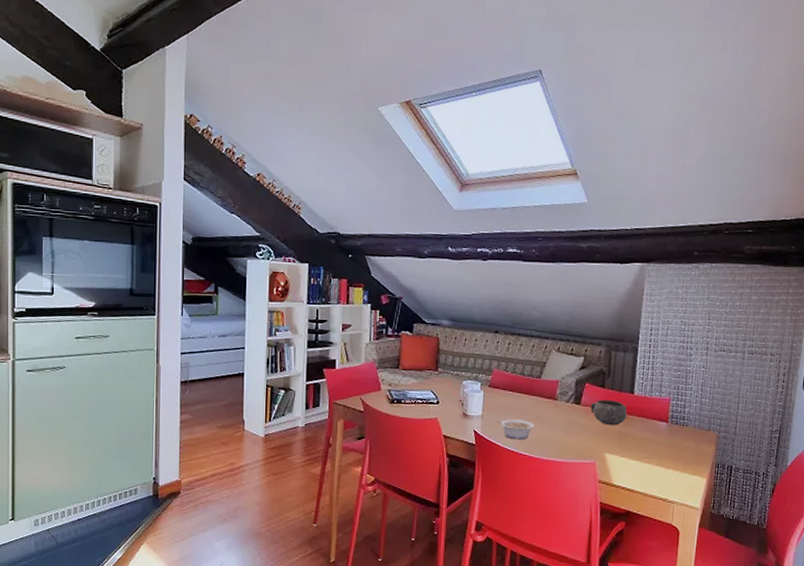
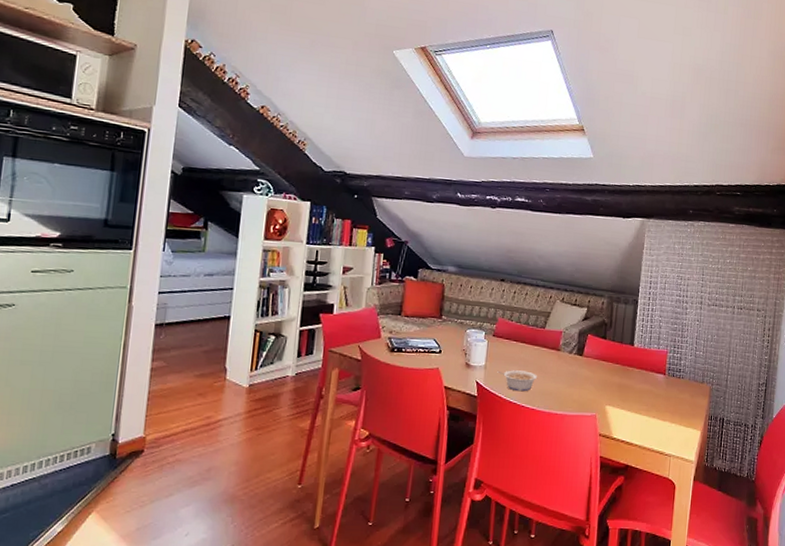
decorative bowl: present [590,400,627,426] -> none [592,351,628,378]

